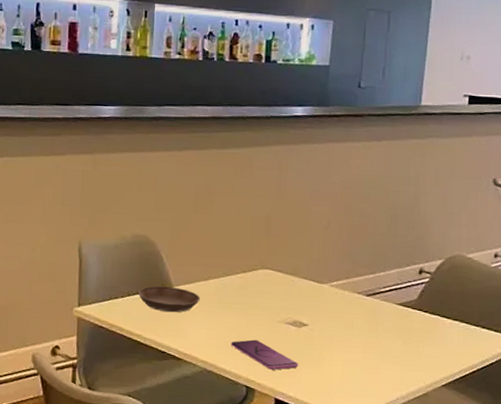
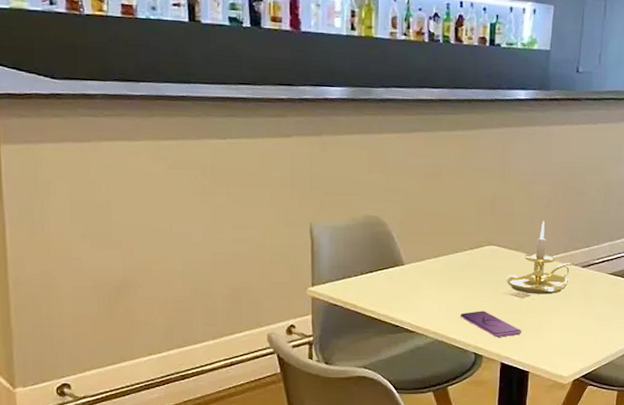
saucer: present [137,285,200,313] -> none [370,264,431,289]
candle holder: none [281,243,358,325] -> present [506,220,574,295]

